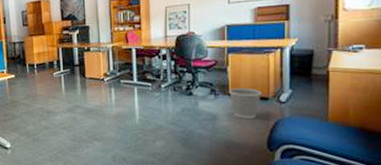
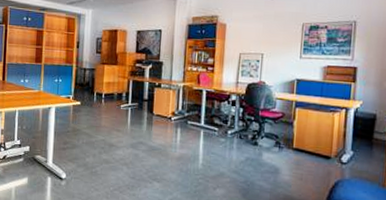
wastebasket: present [229,88,262,118] -> none [293,143,325,176]

